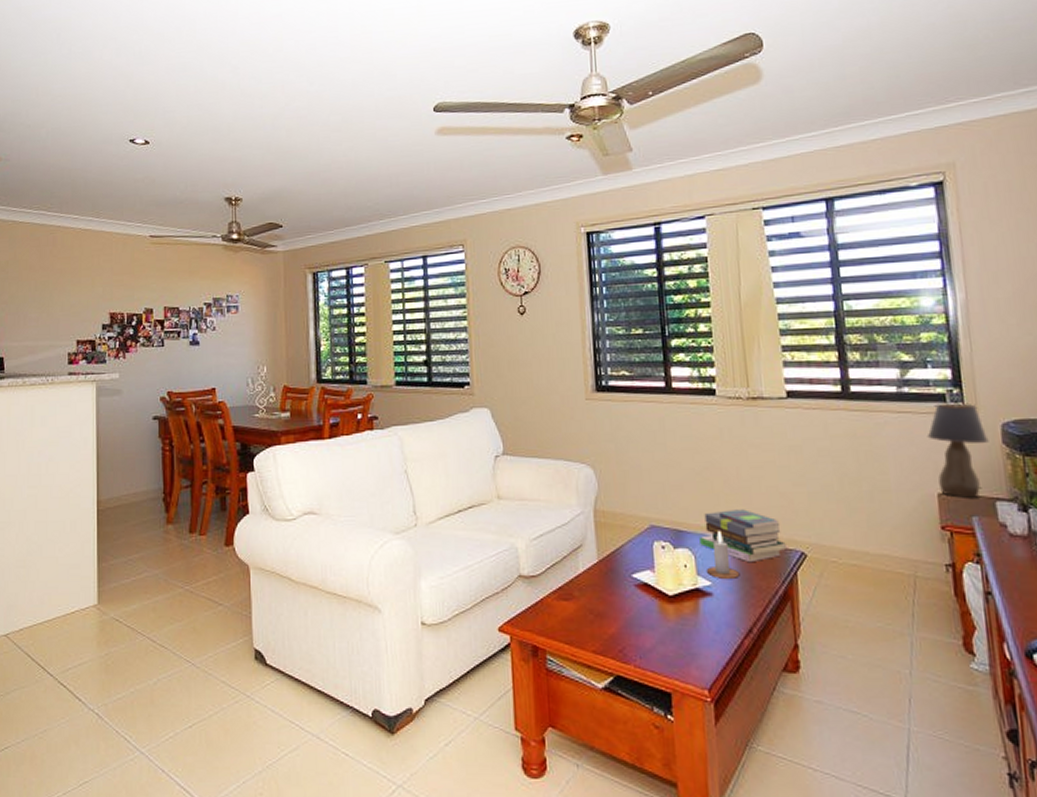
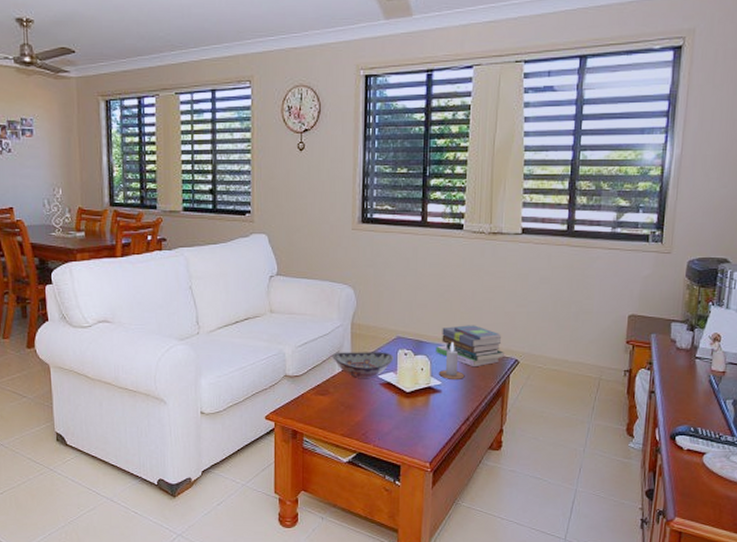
decorative bowl: none [574,544,649,580] -> present [332,352,393,379]
table lamp: present [927,403,989,498] -> none [628,242,676,319]

